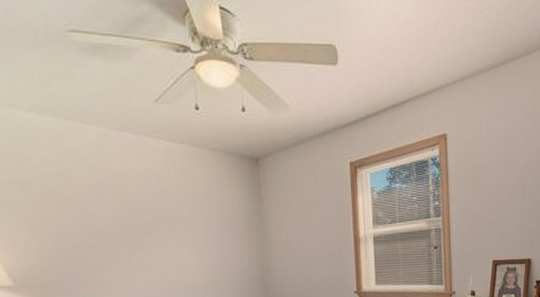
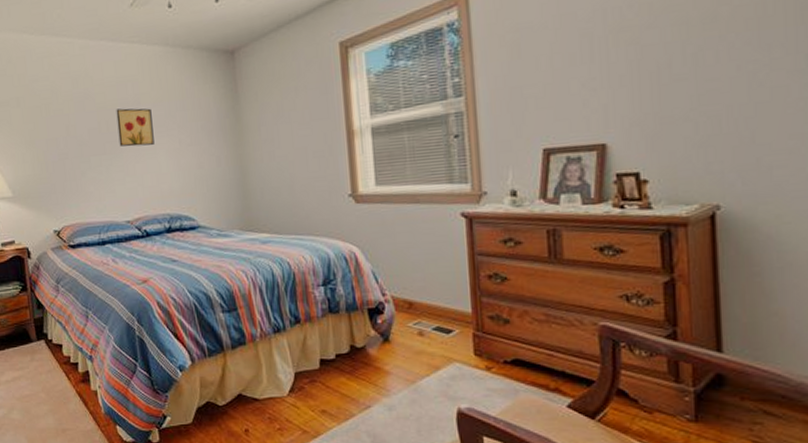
wall art: none [138,202,179,240] -> present [116,108,154,147]

